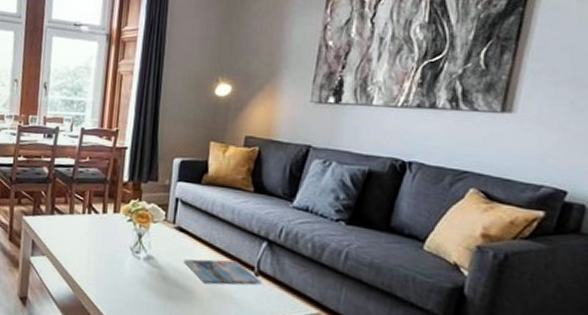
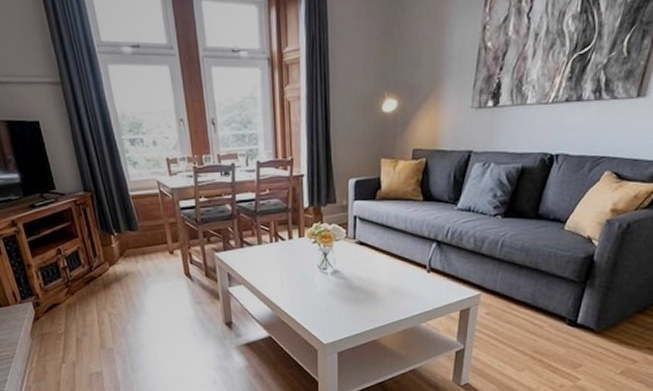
magazine: present [183,259,261,284] -> none [365,263,433,286]

